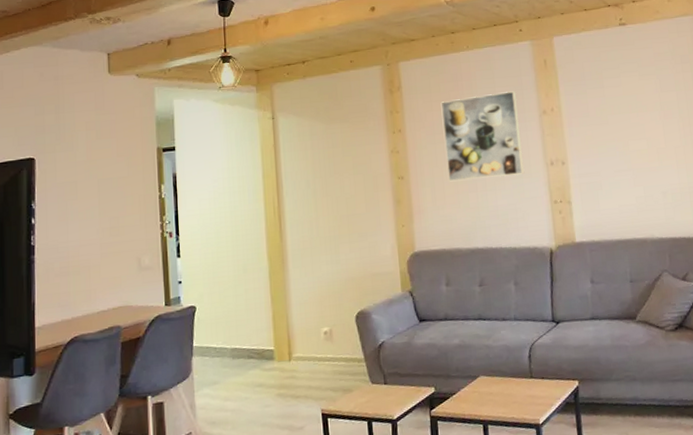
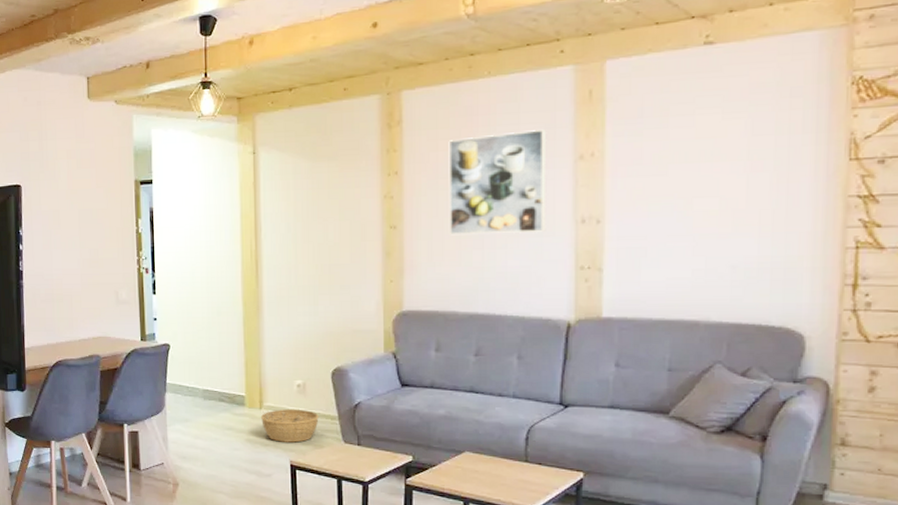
basket: none [290,356,347,392] -> present [260,409,319,443]

